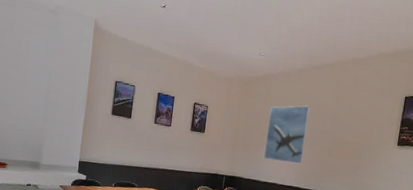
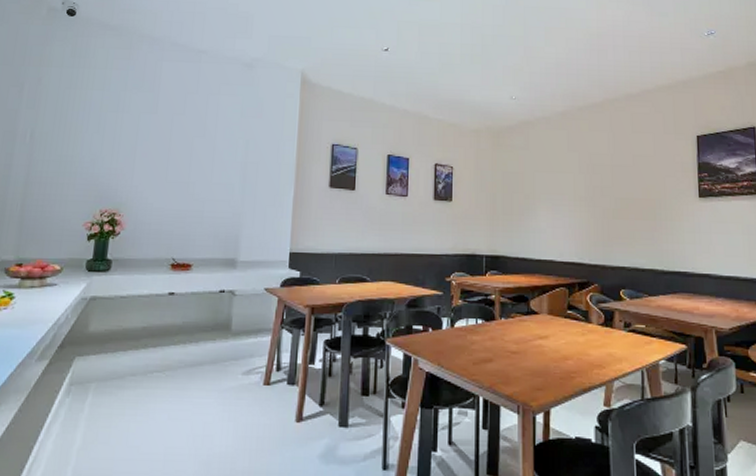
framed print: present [264,105,311,165] -> none [532,156,584,232]

